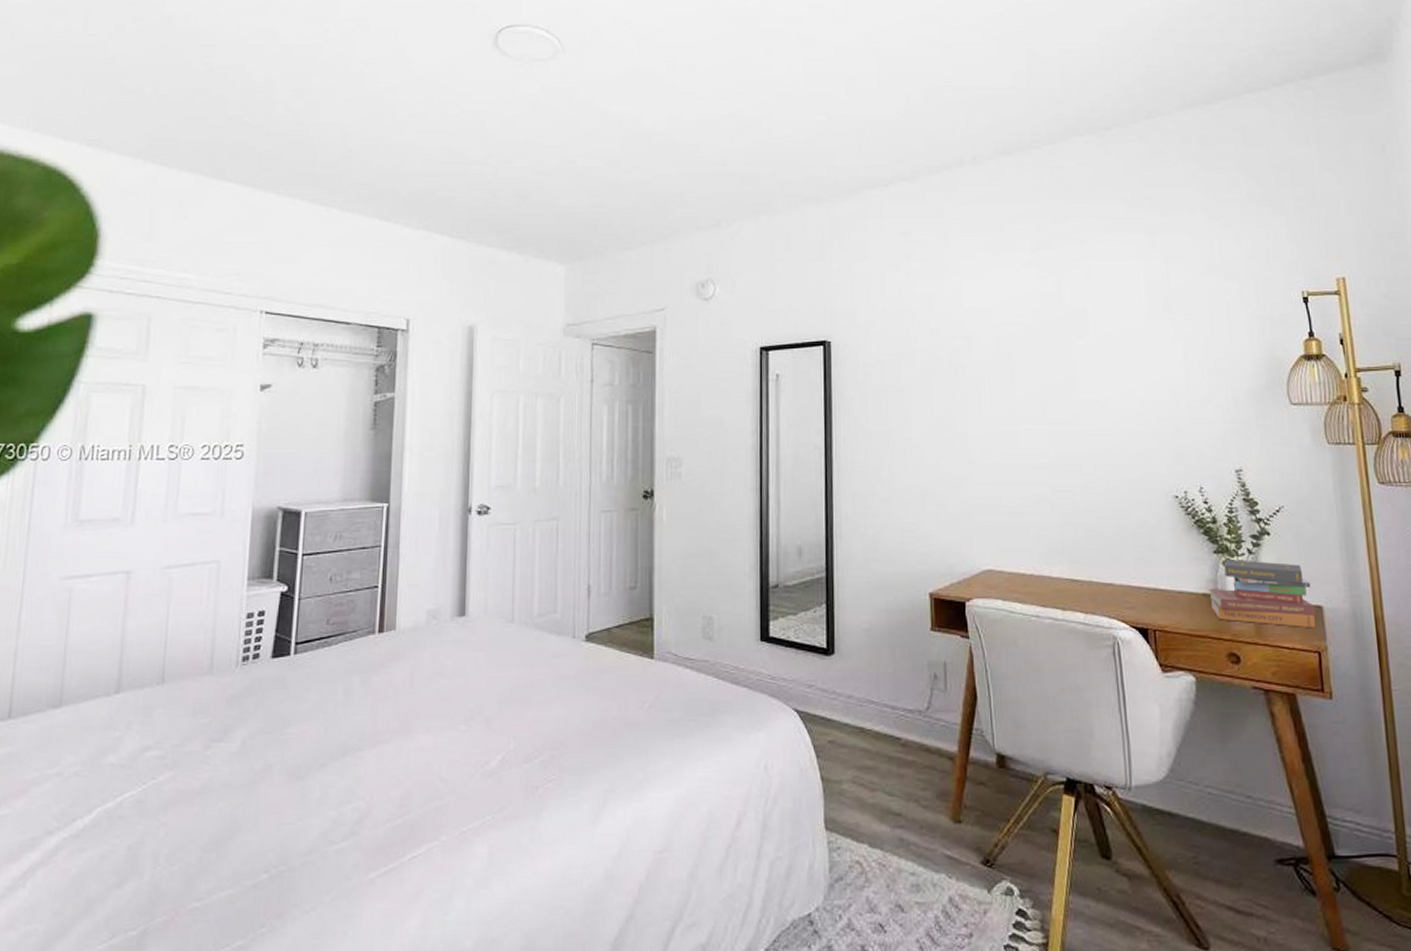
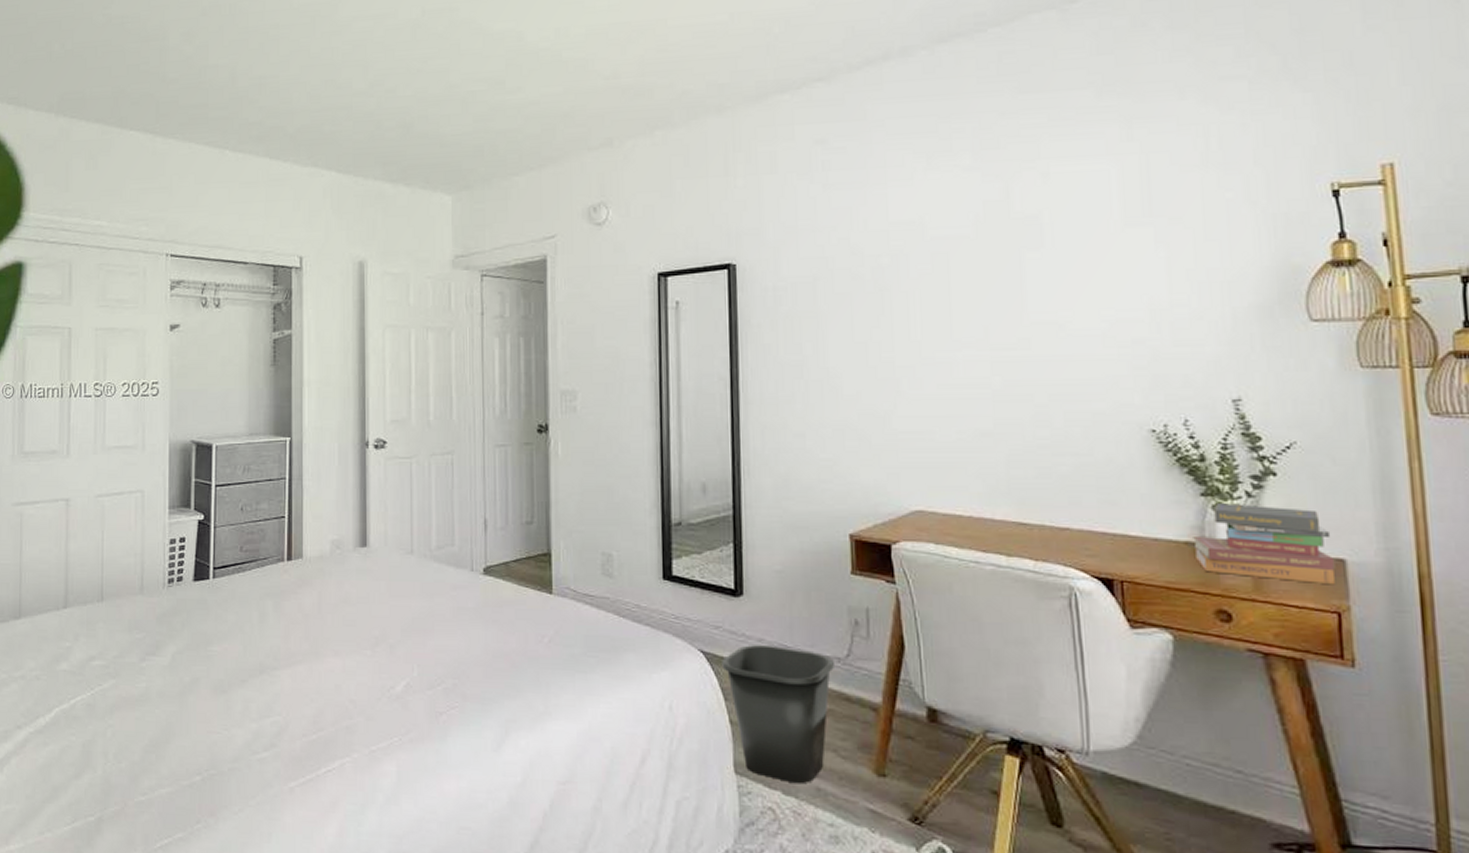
waste bin: none [814,702,917,836] -> present [722,645,836,784]

